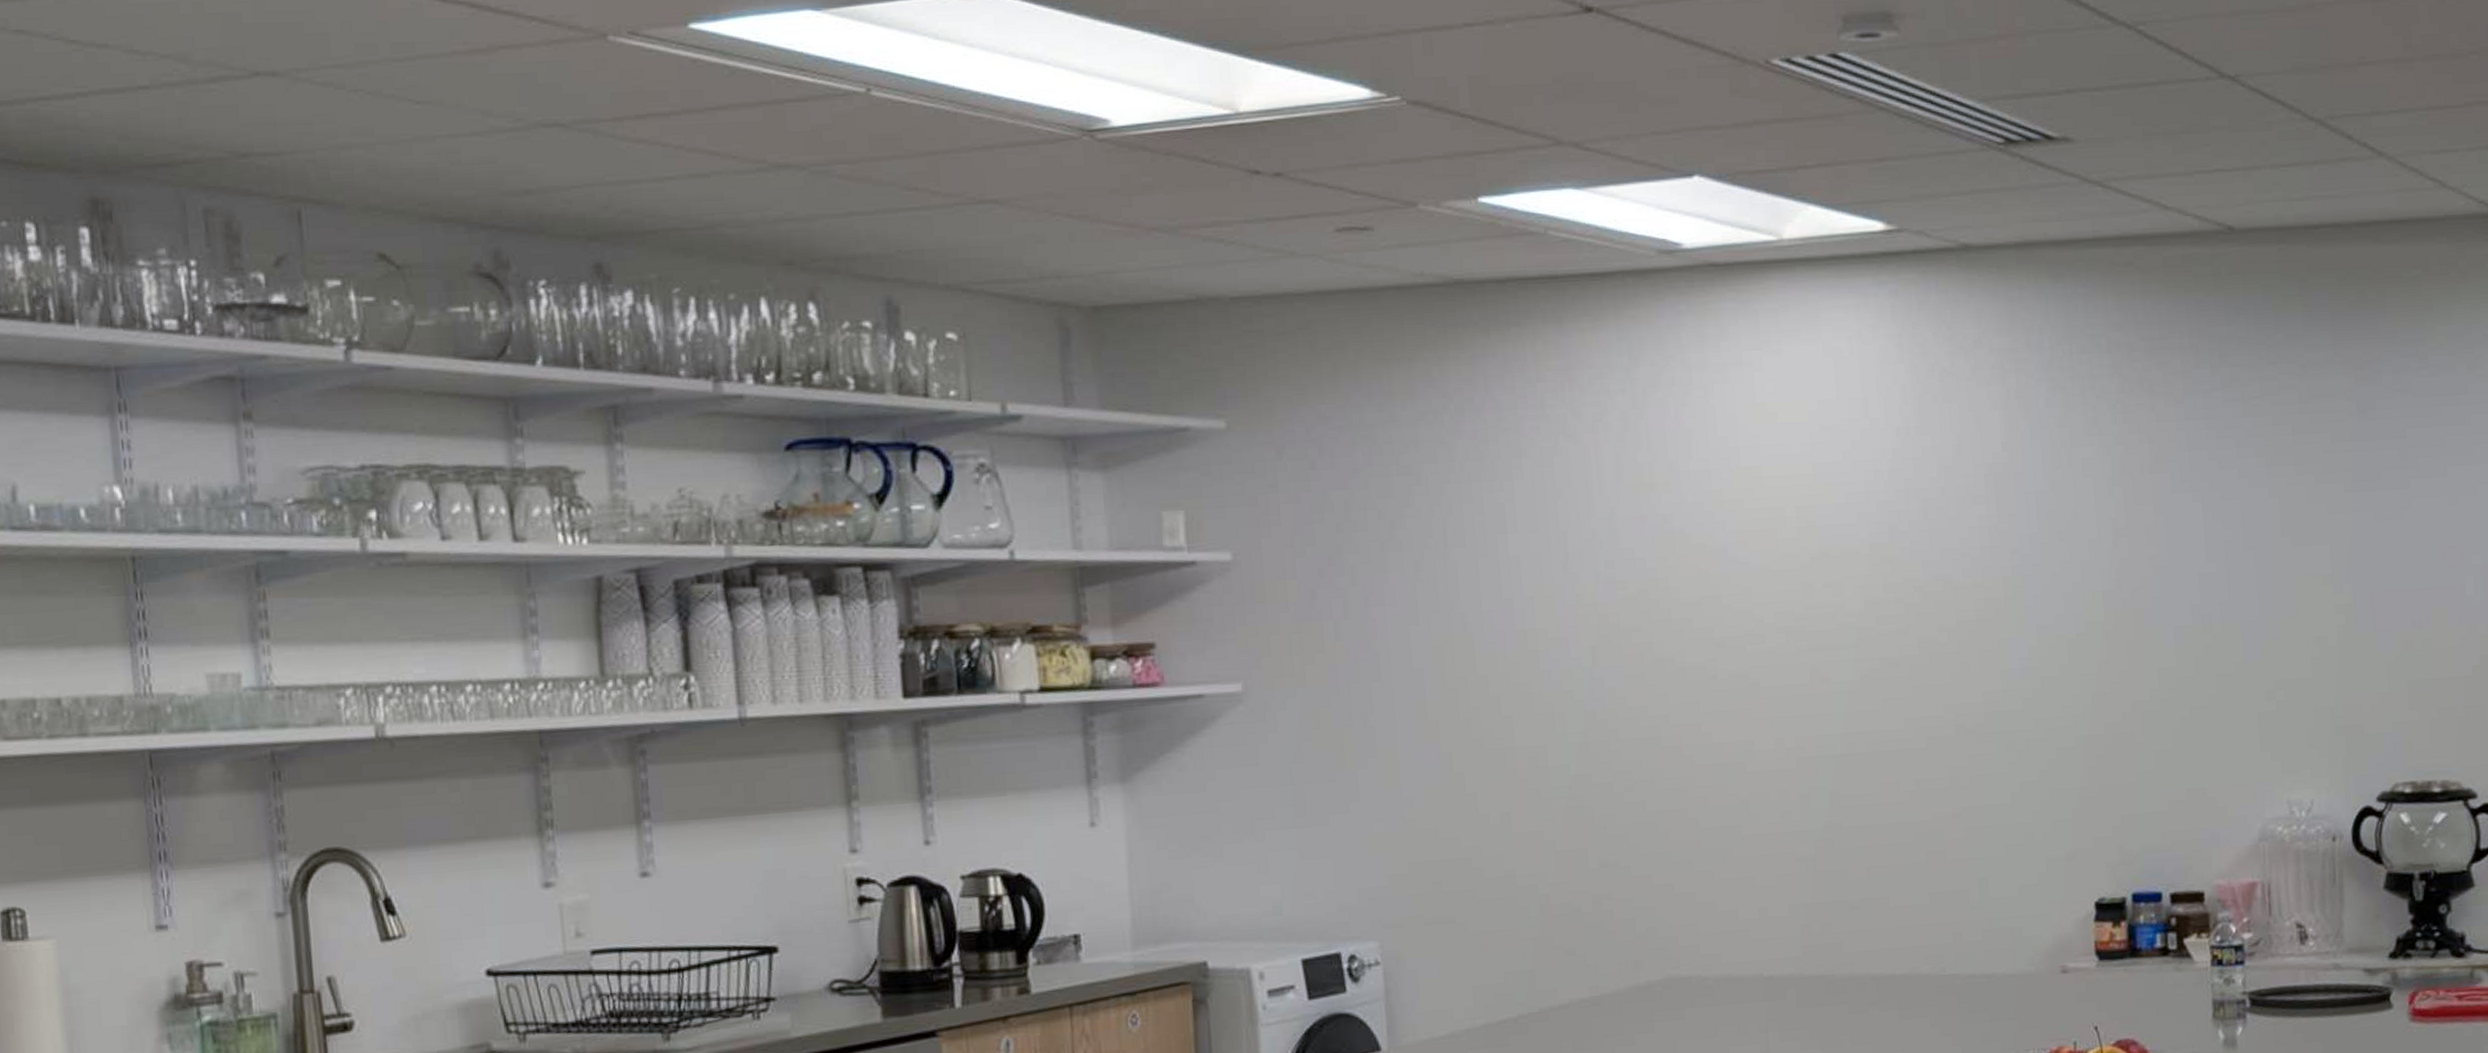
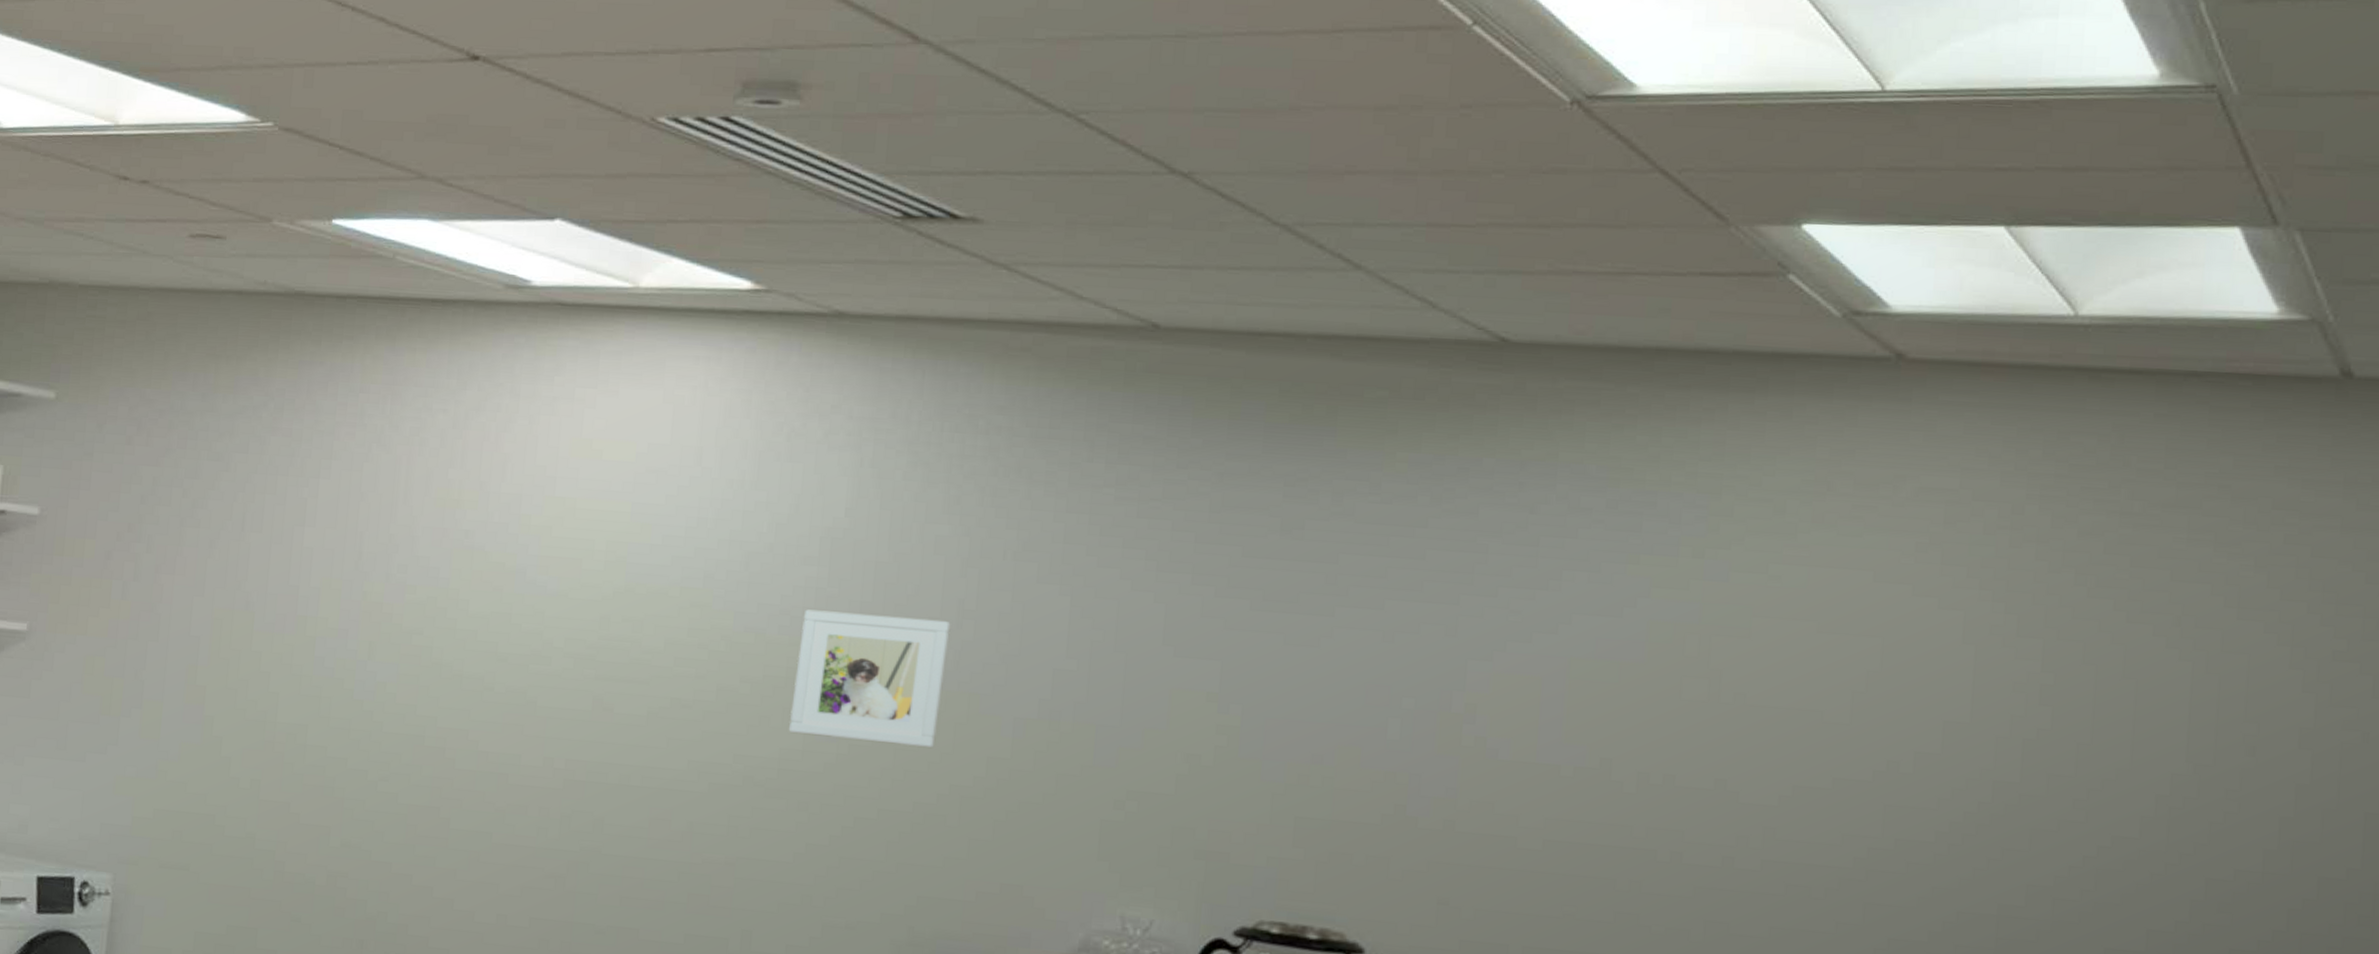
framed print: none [1982,541,2113,675] -> present [788,609,951,748]

